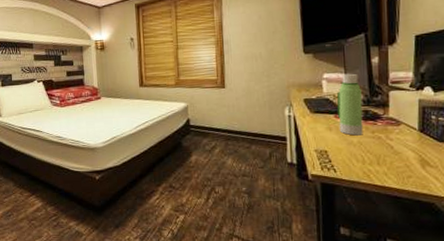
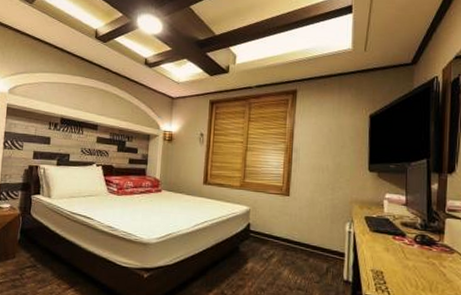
water bottle: present [337,73,363,136] -> none [395,196,420,260]

